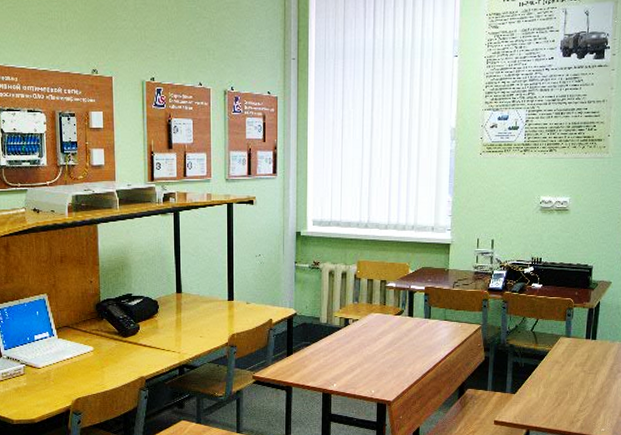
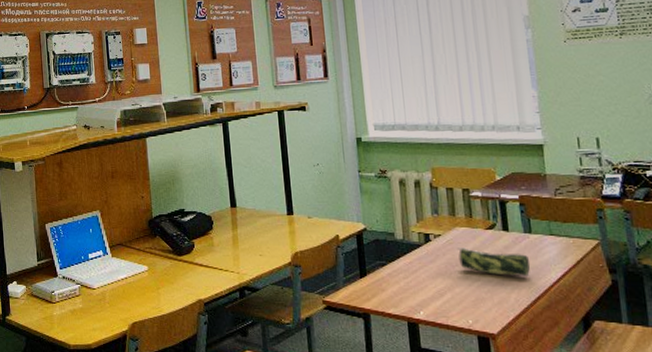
pencil case: none [370,330,426,354] -> present [458,248,531,276]

